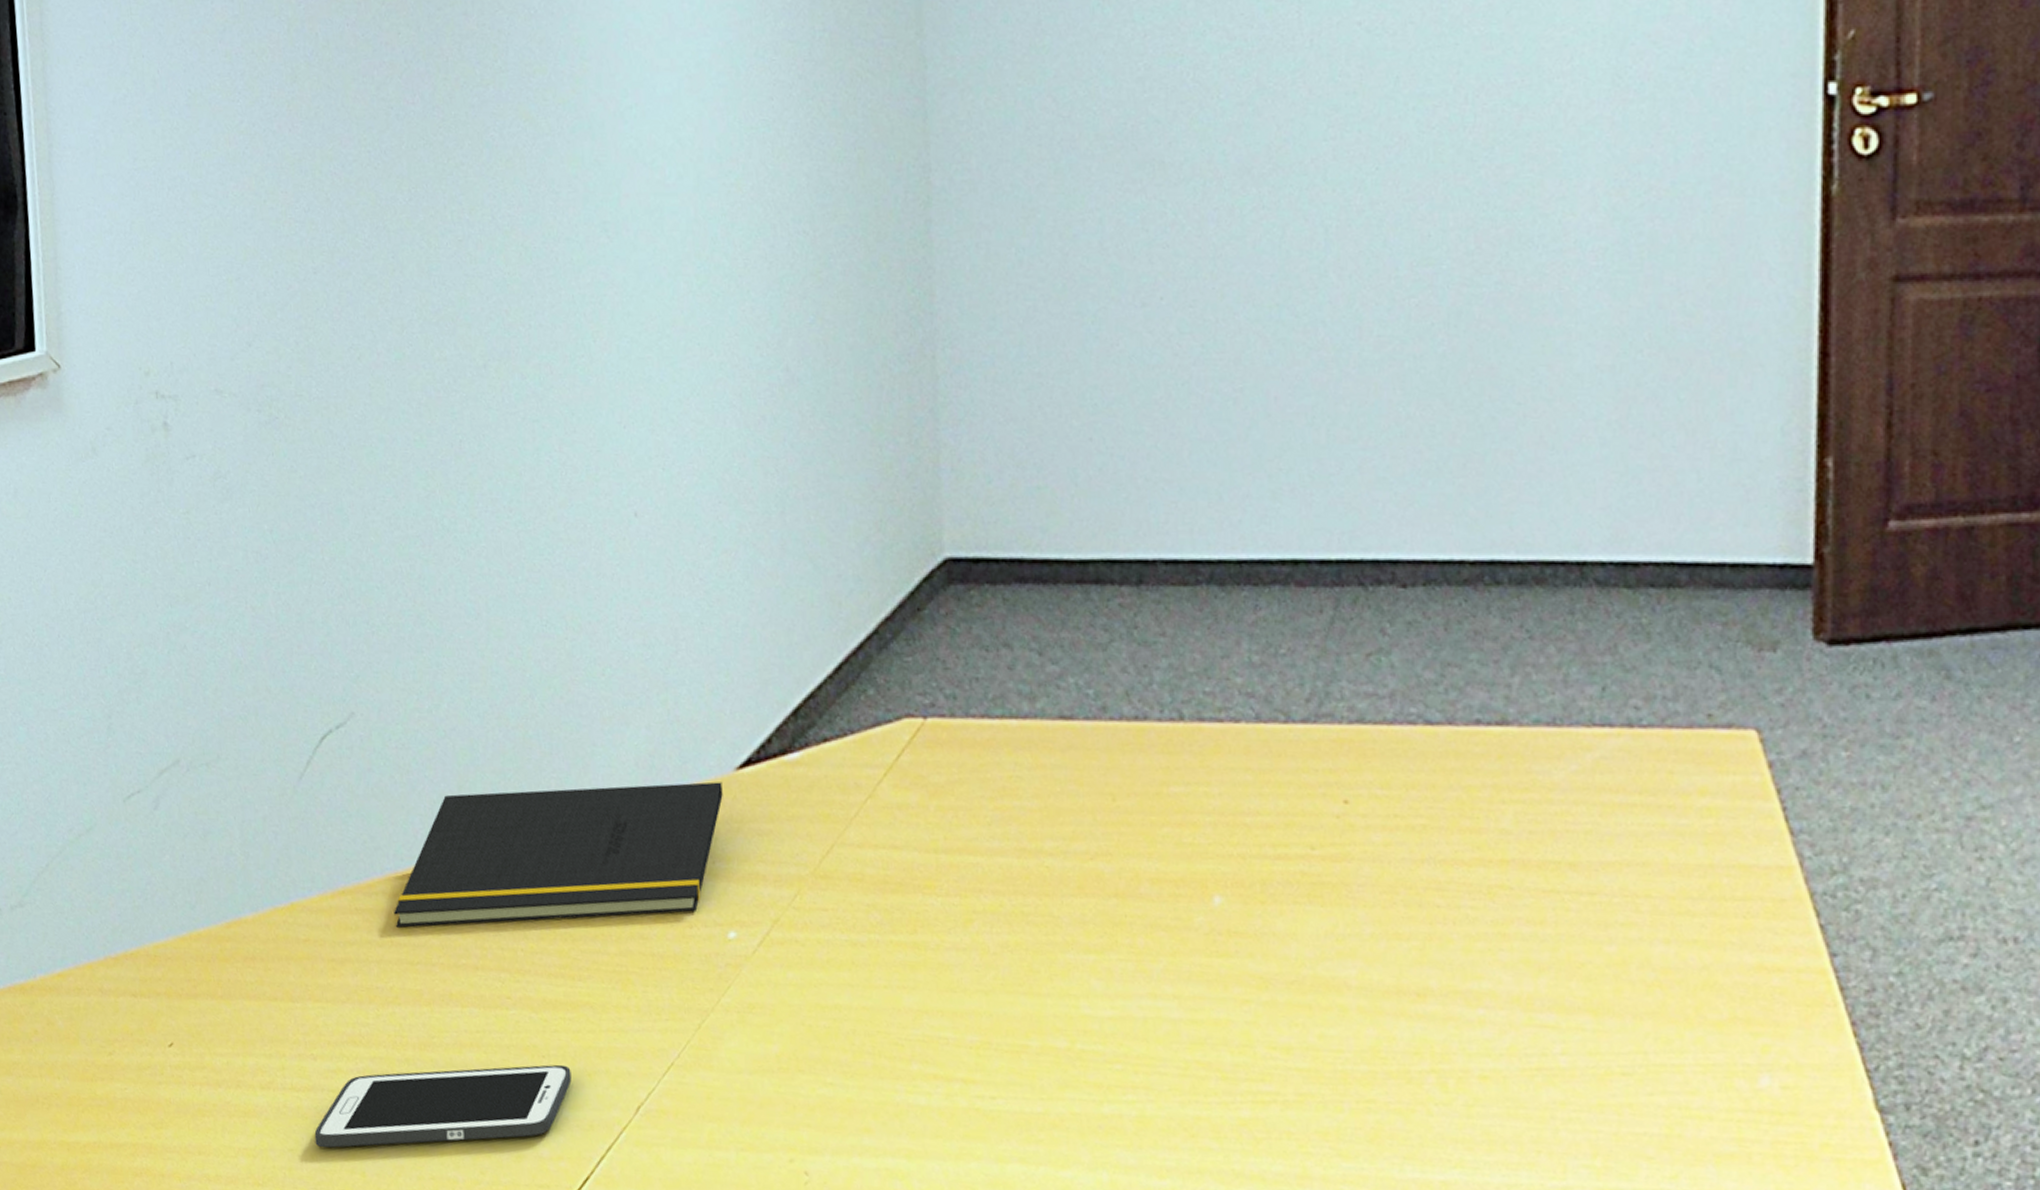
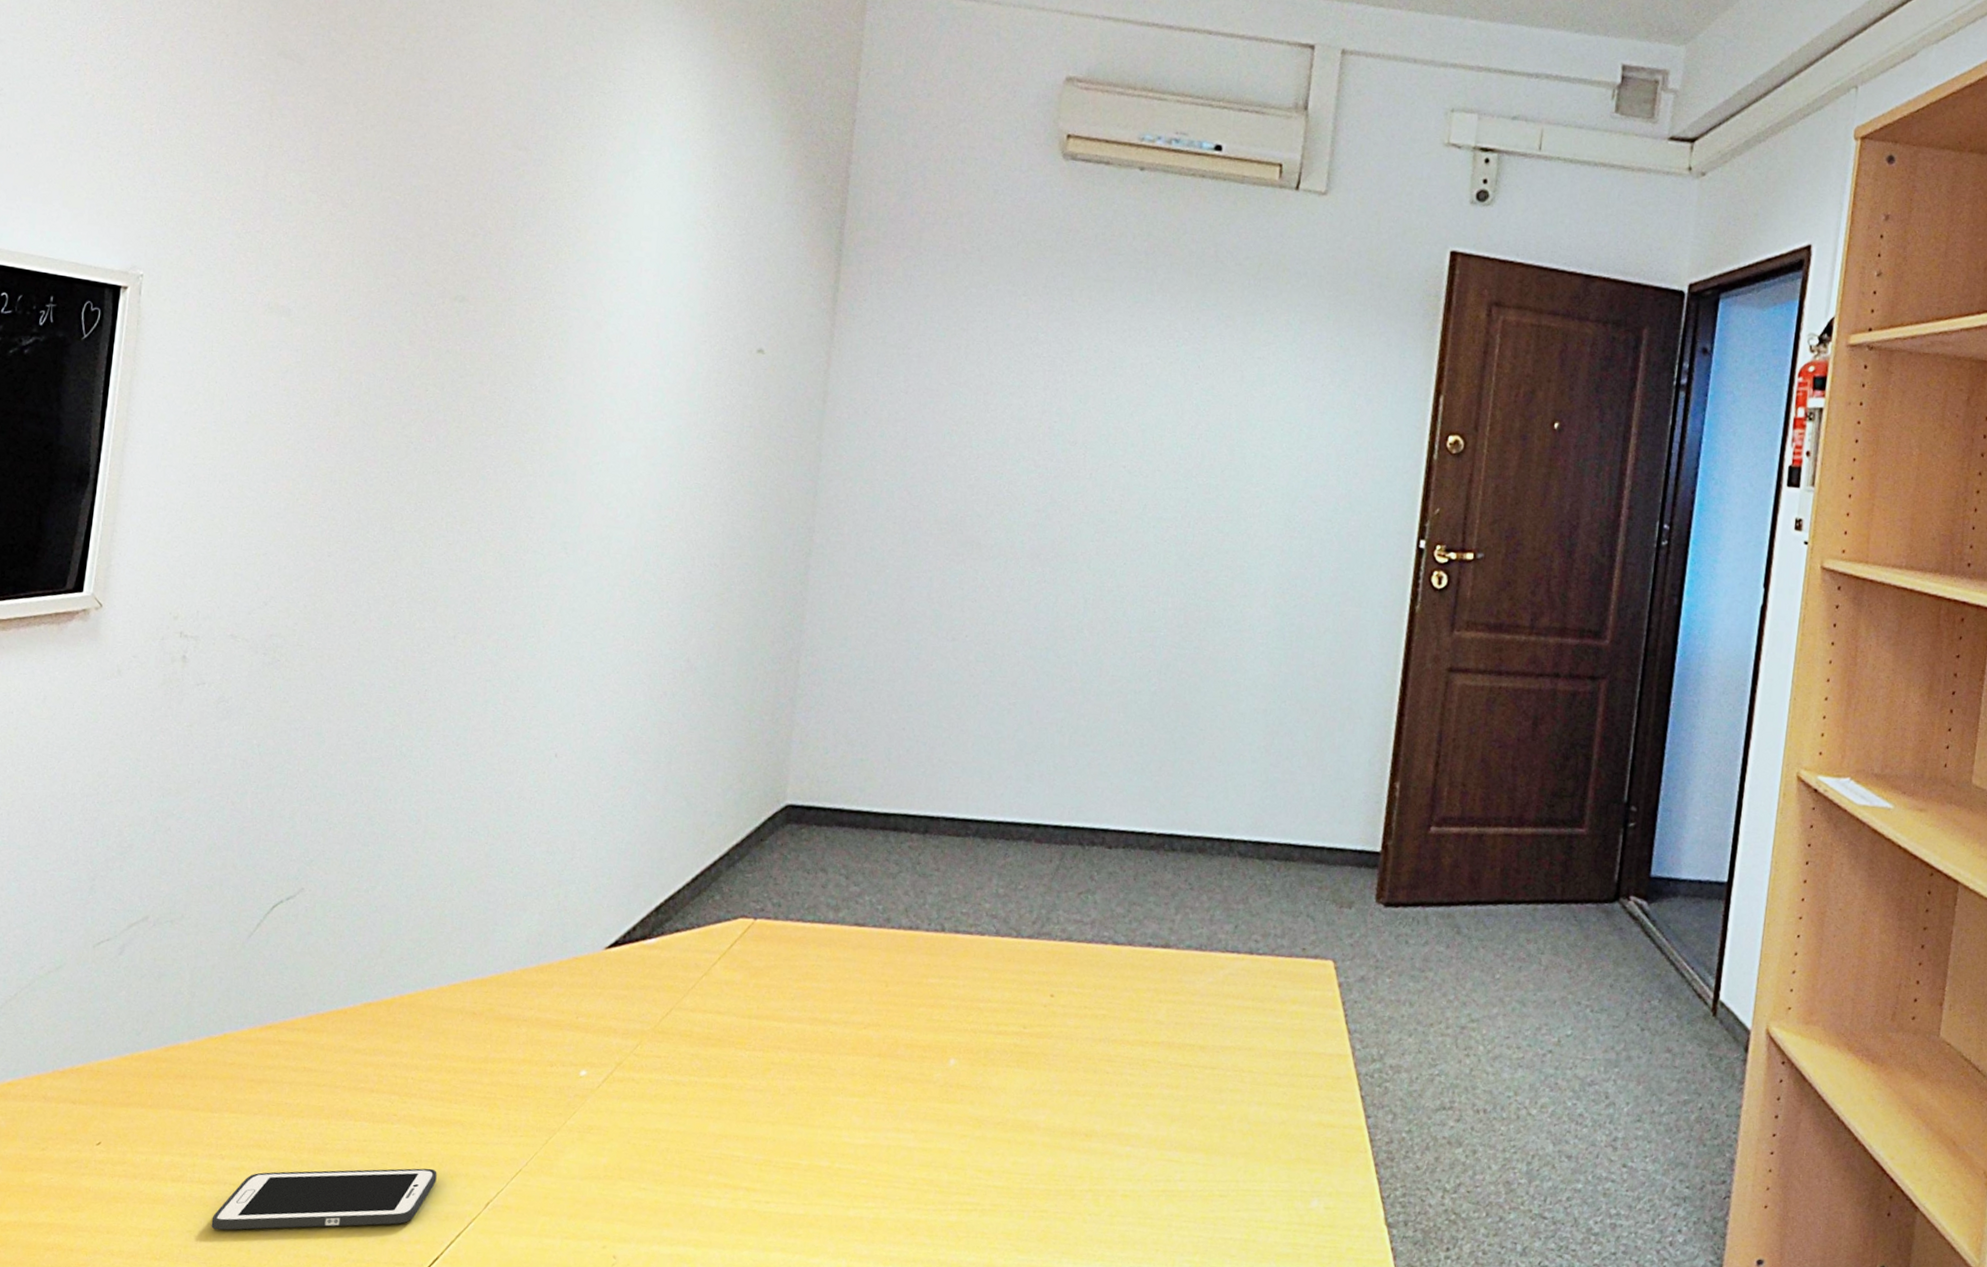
notepad: present [394,781,723,928] -> none [309,955,593,1057]

